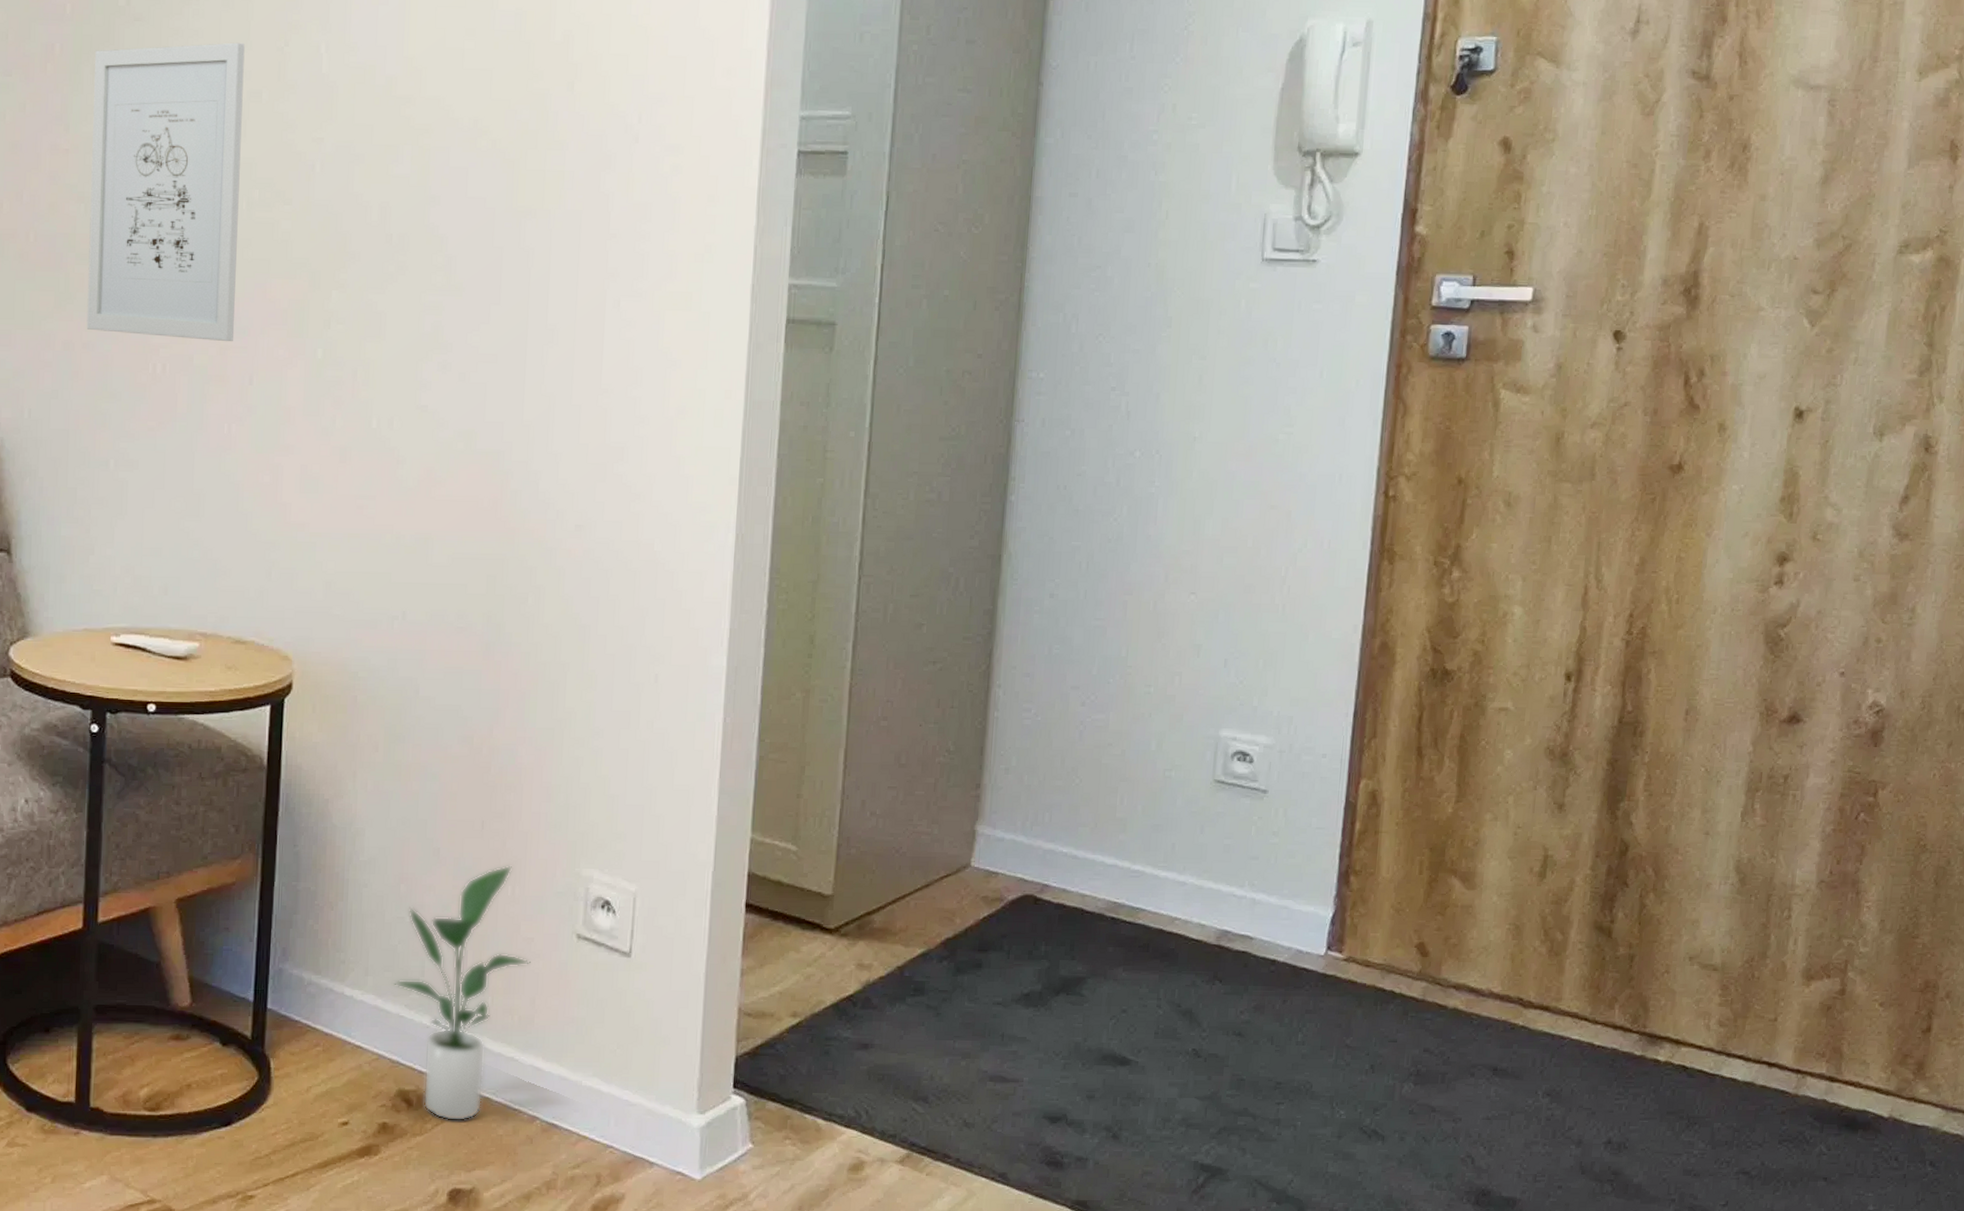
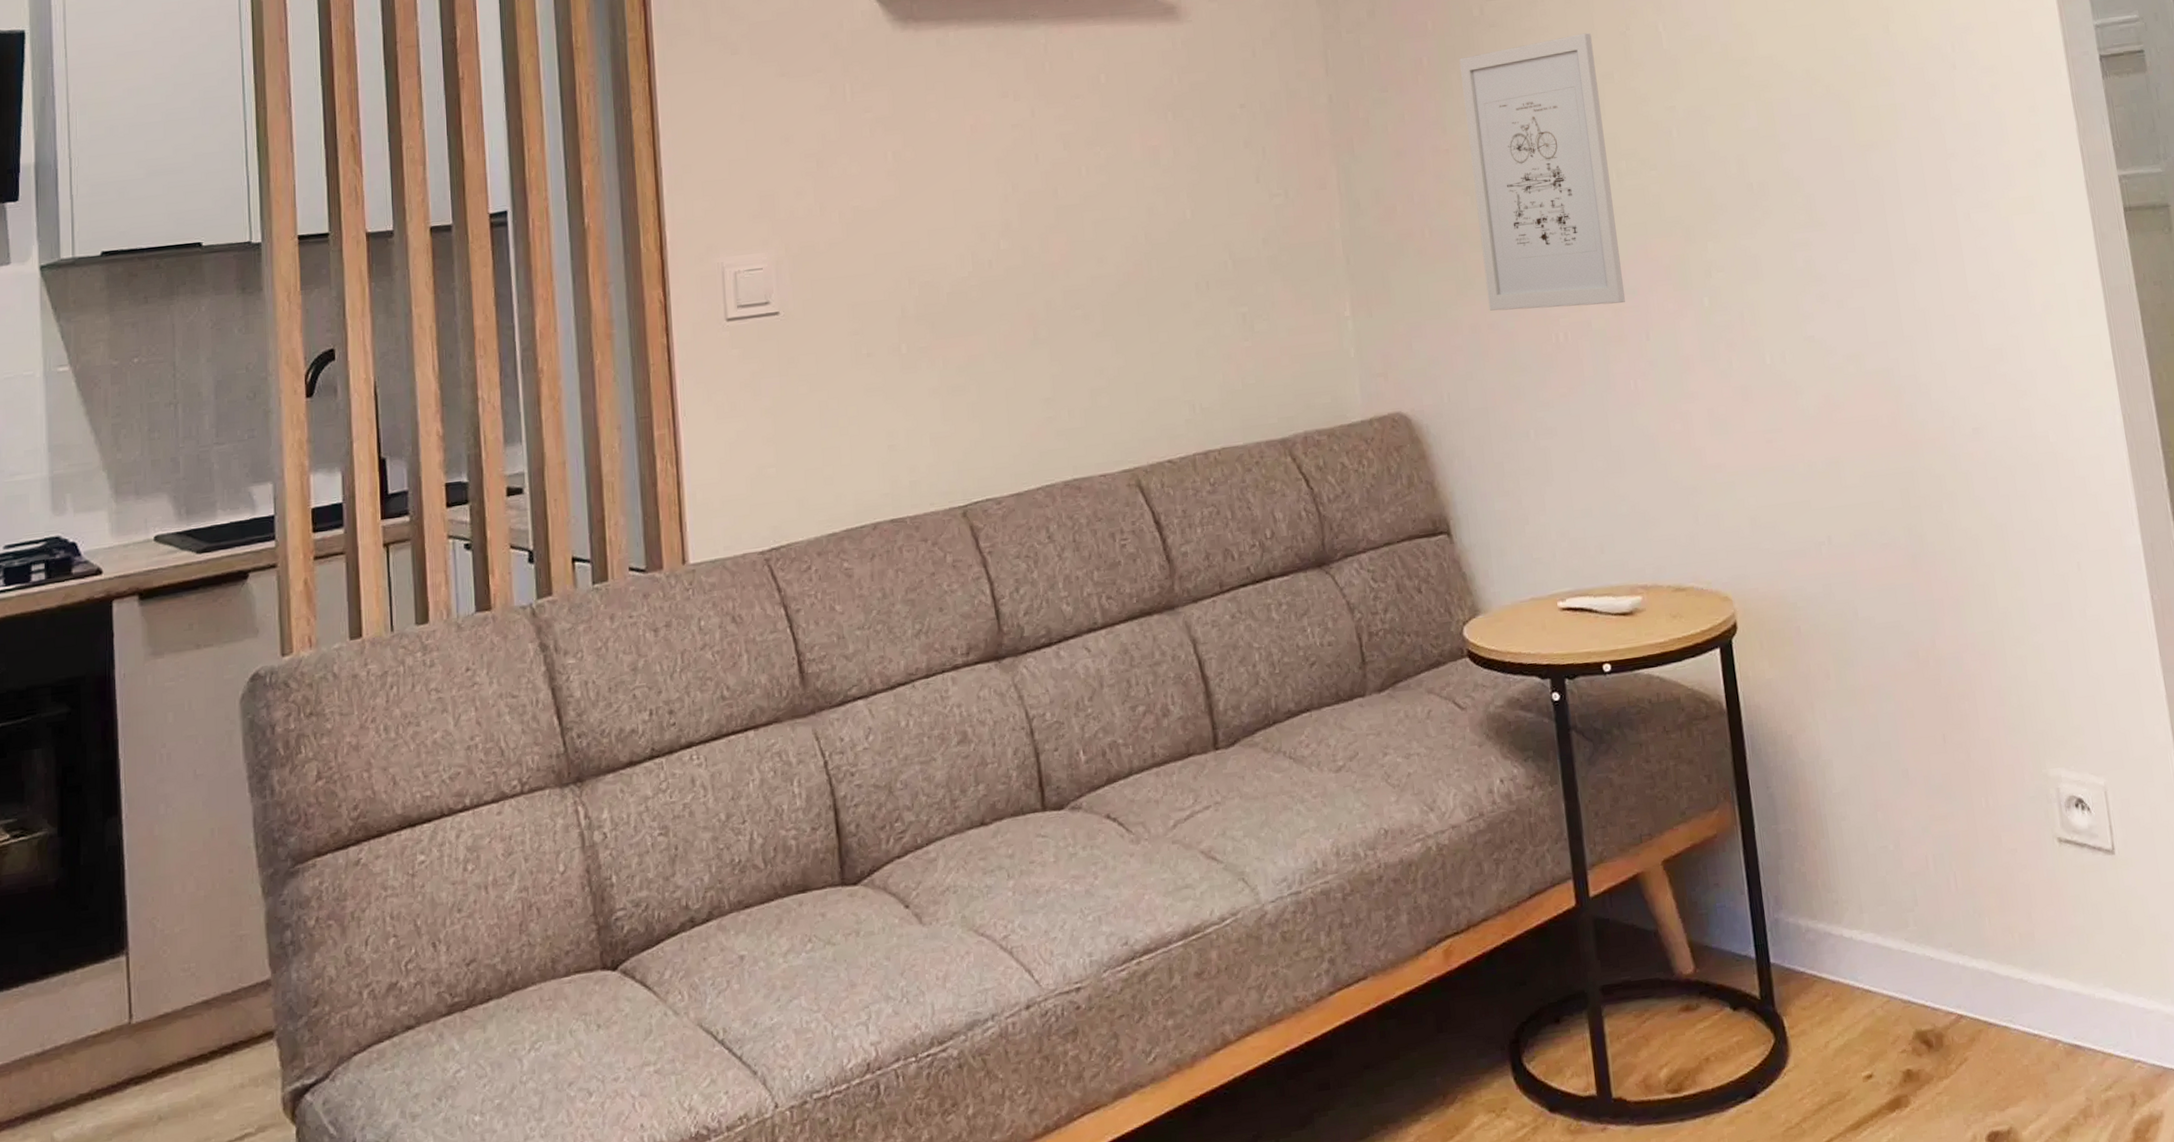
potted plant: present [394,865,531,1121] -> none [1889,776,2019,1058]

